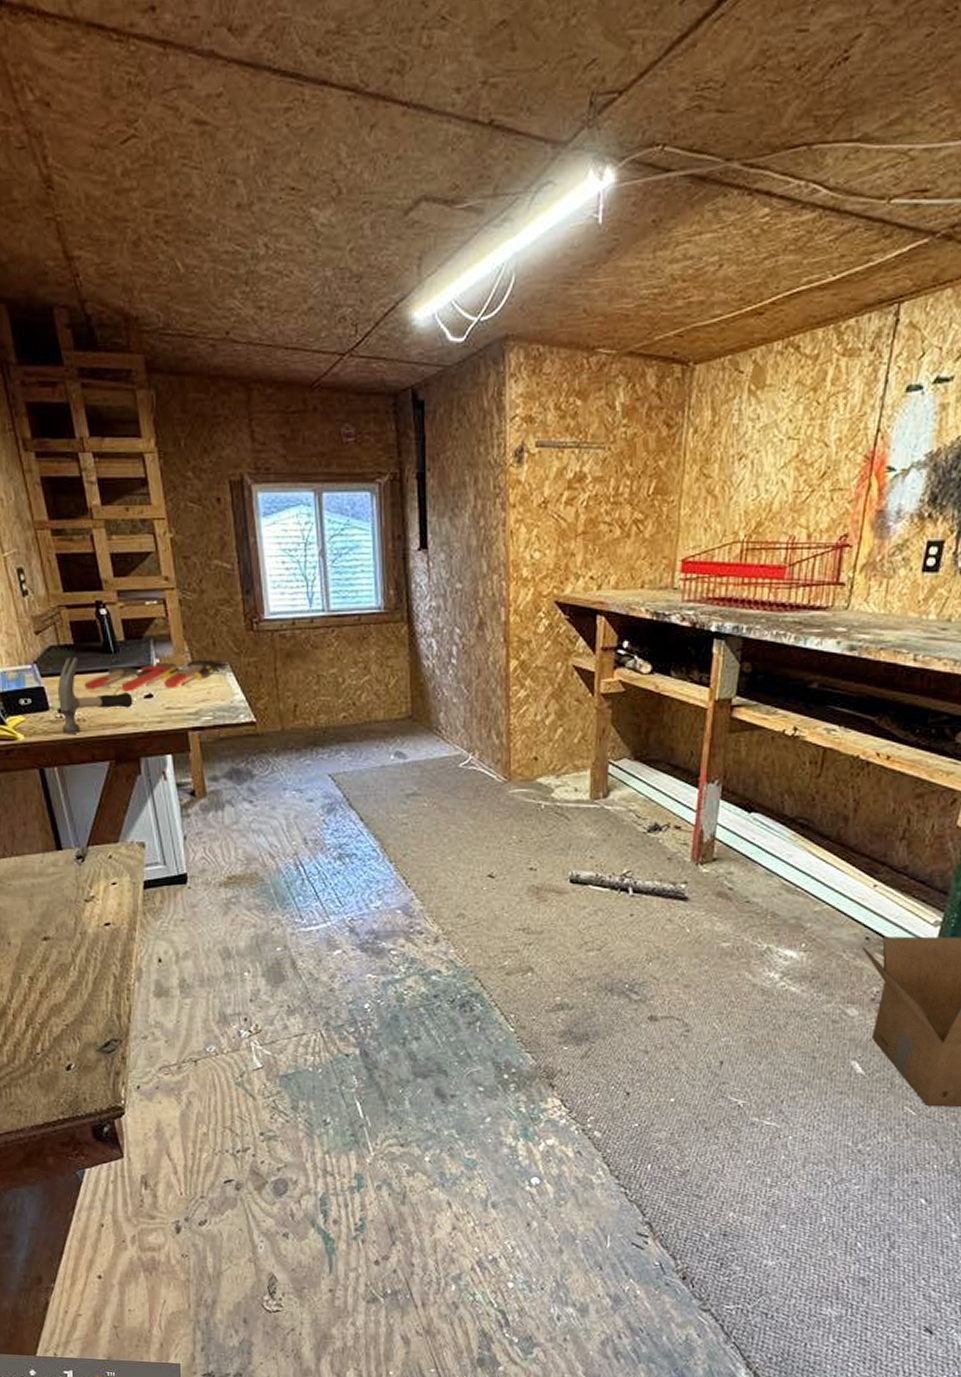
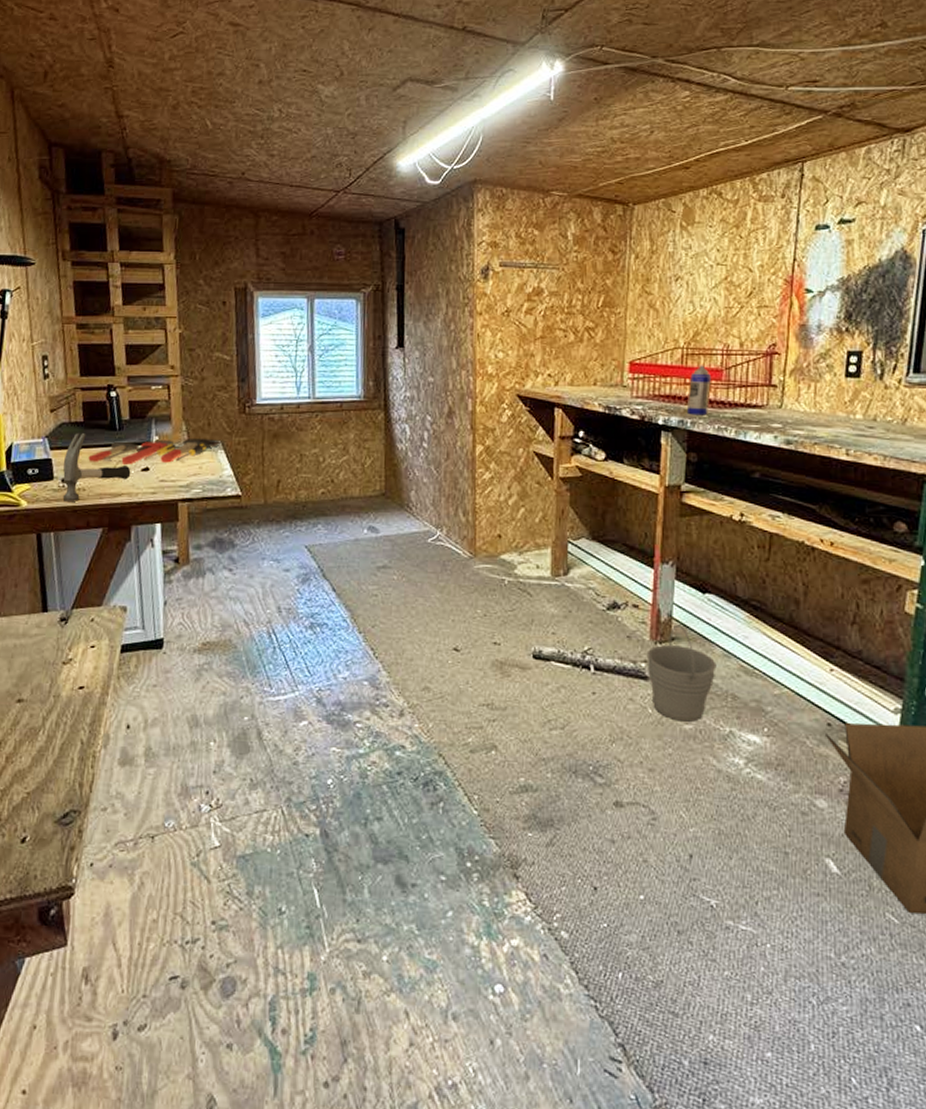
bucket: none [687,845,758,940] -> present [646,624,717,722]
spray can: none [742,561,774,620] -> present [686,365,712,416]

